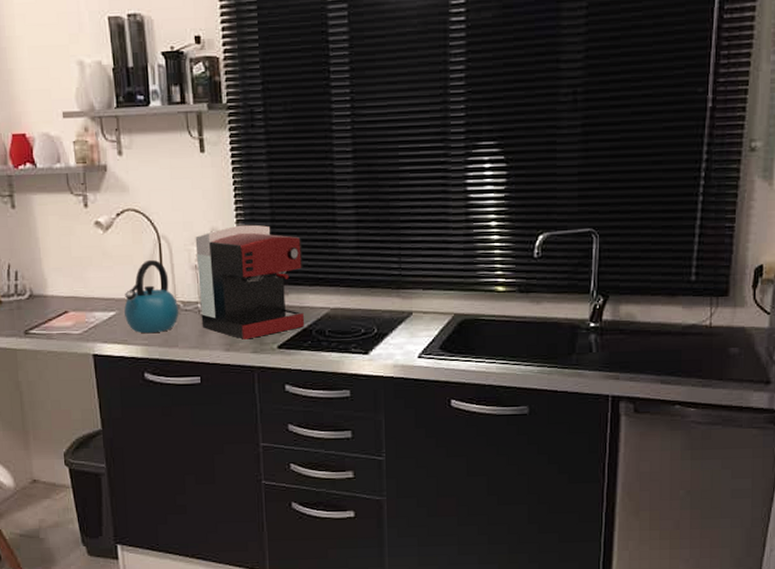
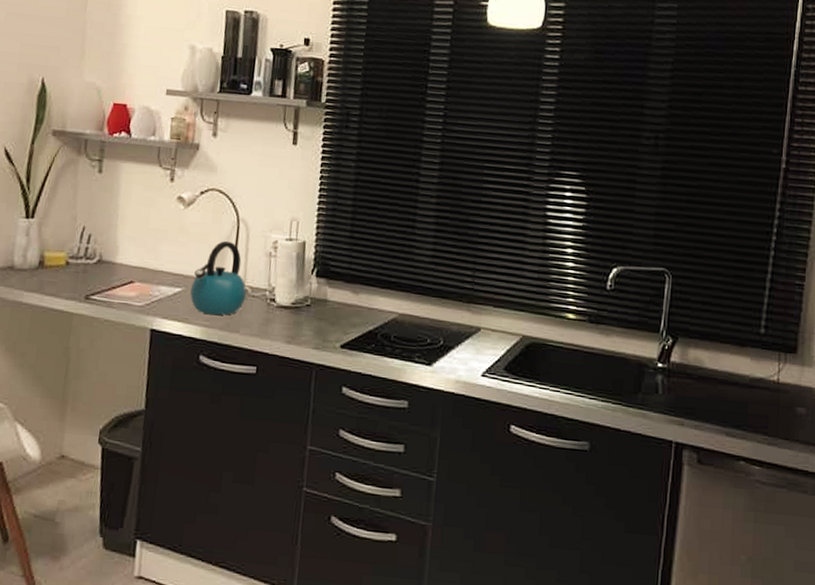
coffee maker: present [195,224,304,340] -> none [267,218,380,334]

